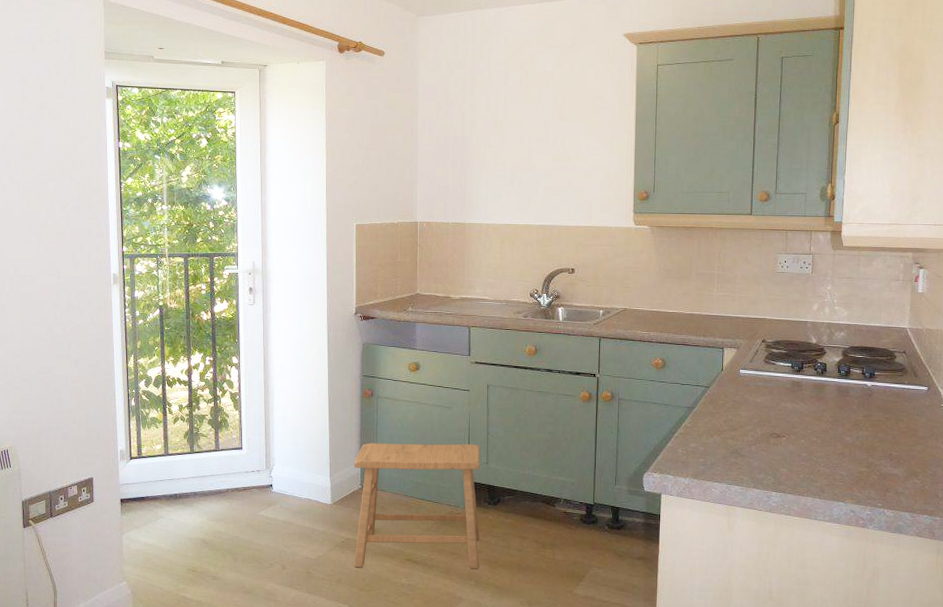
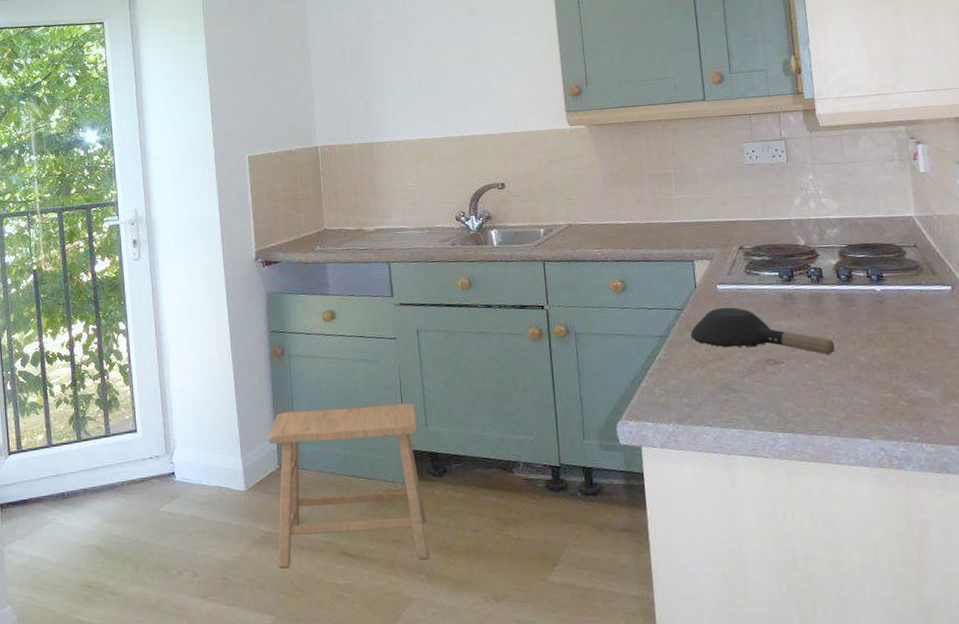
frying pan: none [713,388,828,433] -> present [691,307,835,354]

